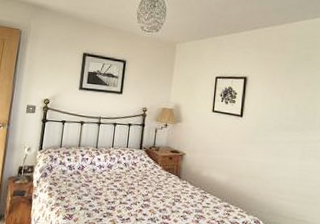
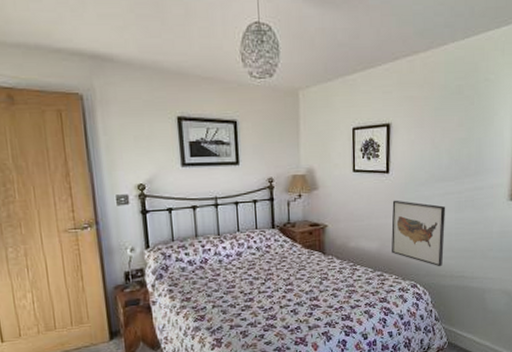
wall art: none [239,140,291,208] -> present [391,200,446,267]

